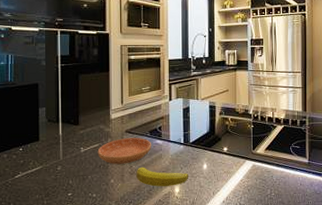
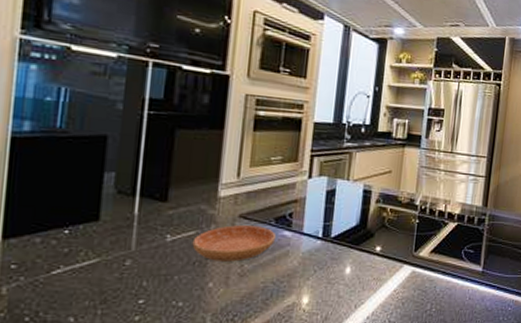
banana: present [136,167,189,187] -> none [248,267,325,295]

